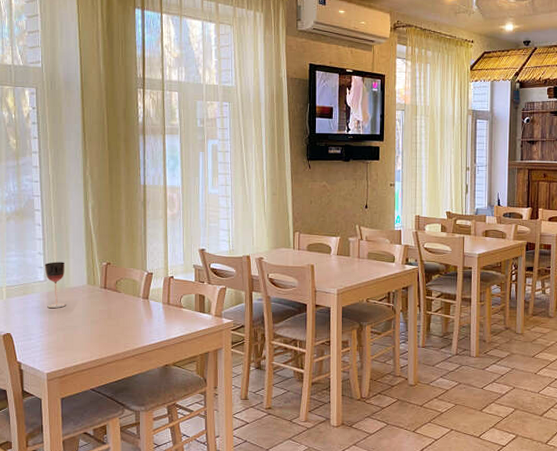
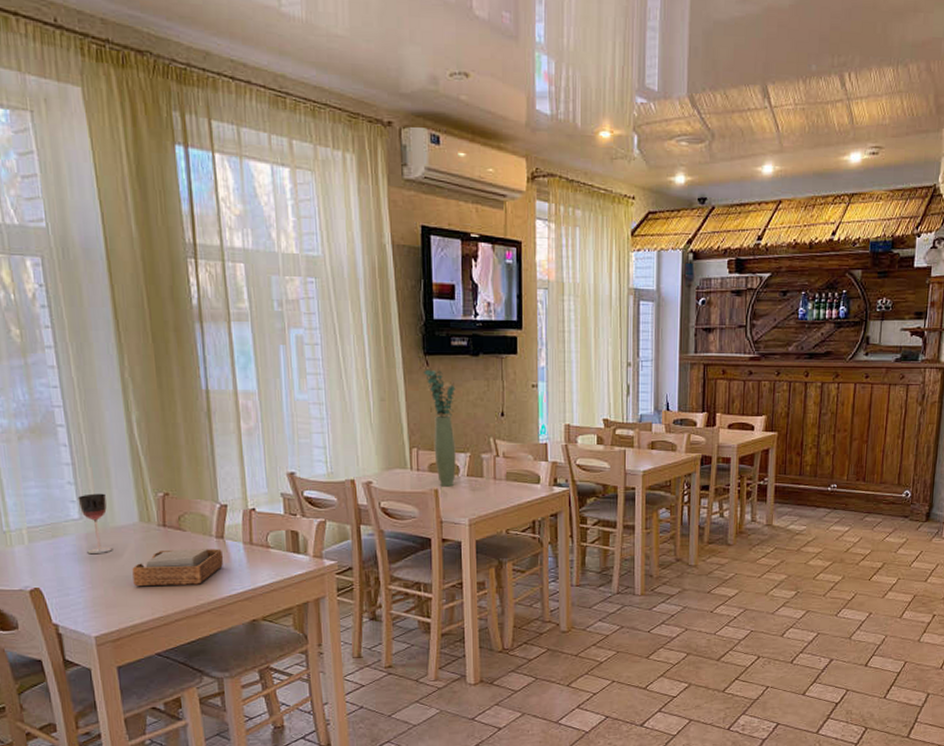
napkin holder: none [79,306,147,335] -> present [132,549,224,587]
vase: none [307,168,331,263] -> present [424,365,456,487]

